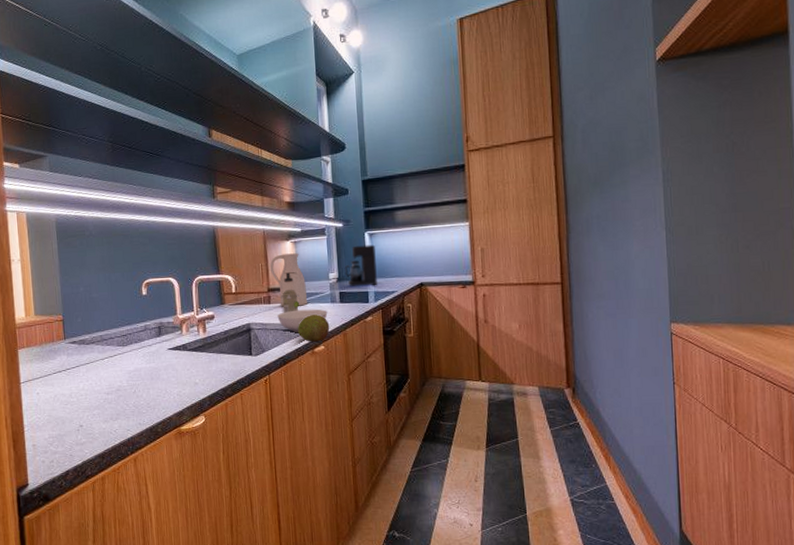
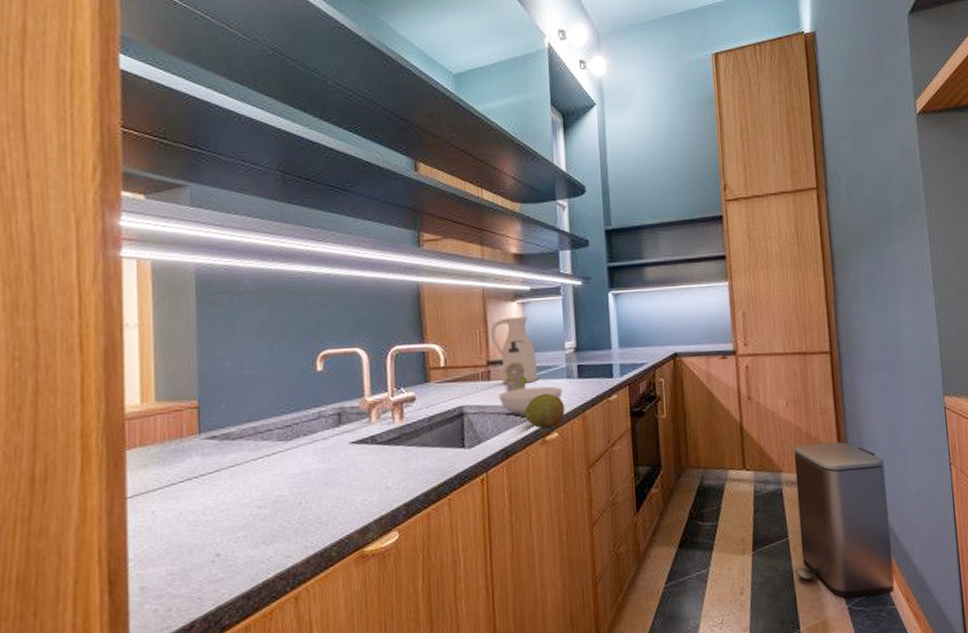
coffee maker: present [345,244,377,287] -> none [584,307,623,359]
pedal bin: none [524,360,614,492] -> present [793,441,895,599]

